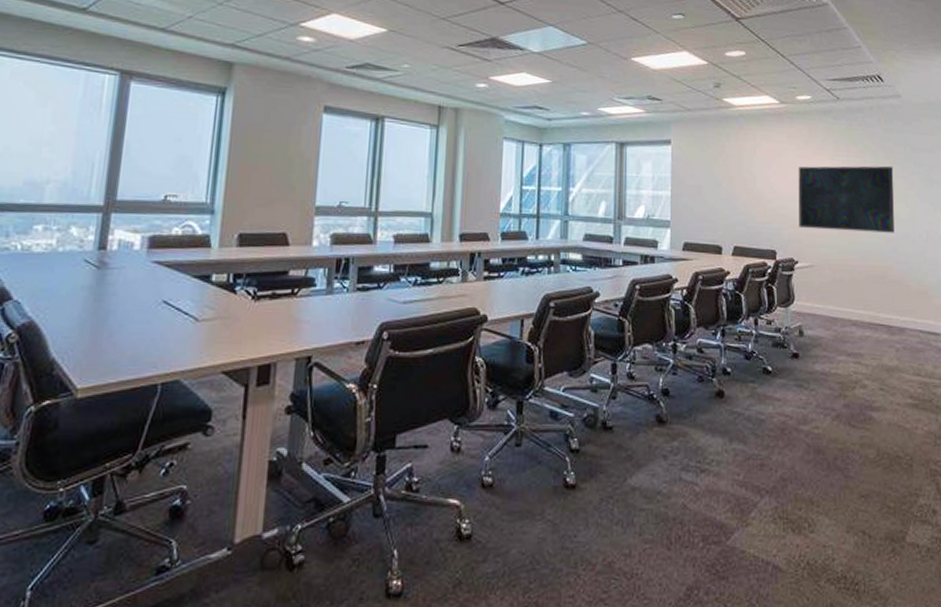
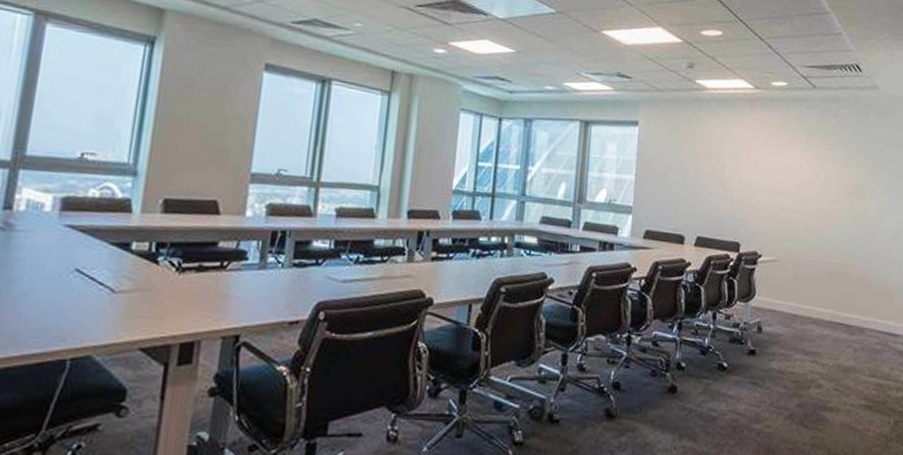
television: present [798,165,894,233] -> none [765,156,865,230]

